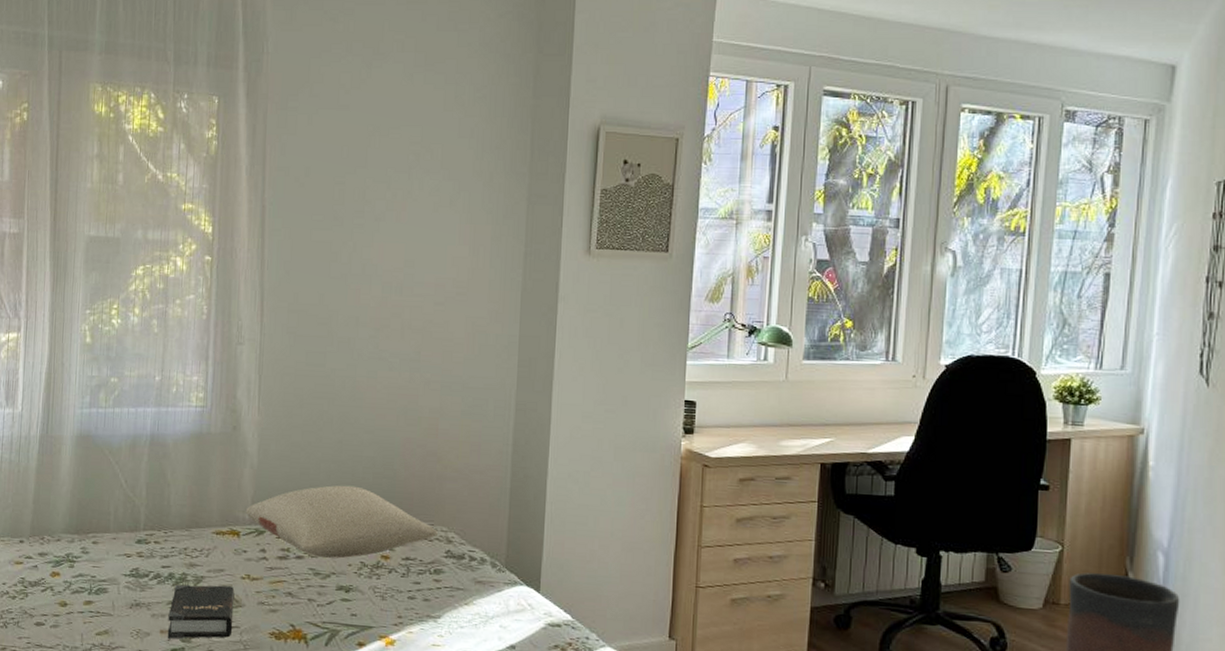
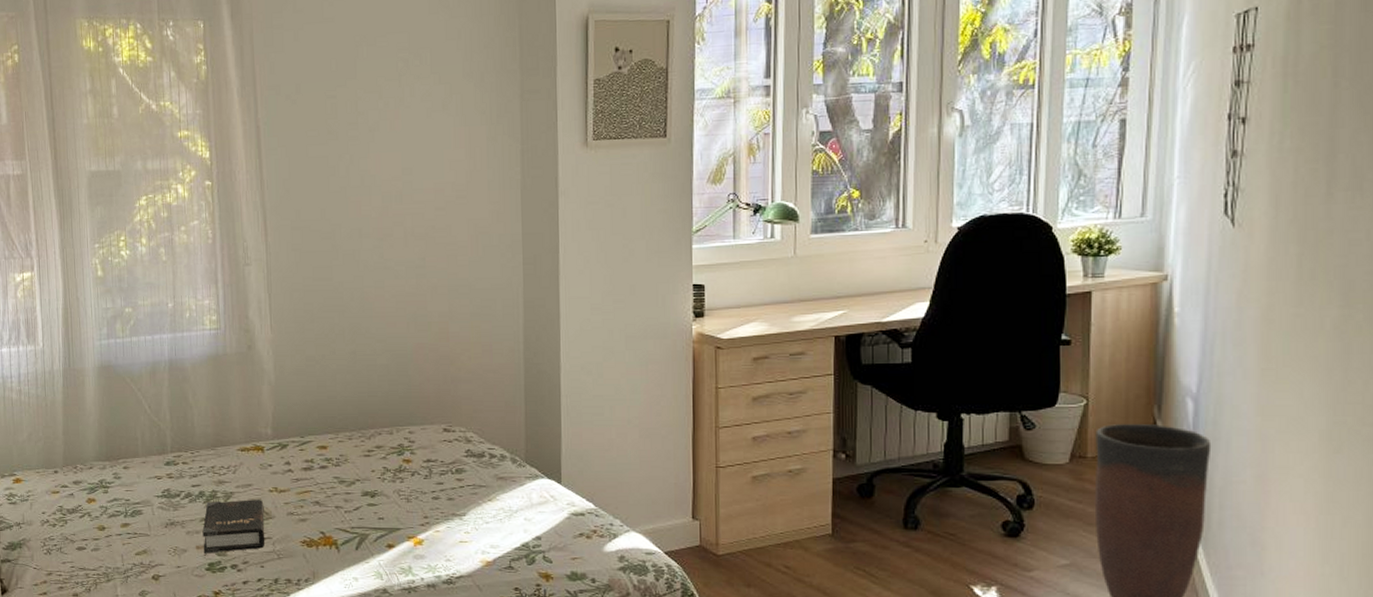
pillow: present [245,485,439,559] -> none [267,394,458,467]

